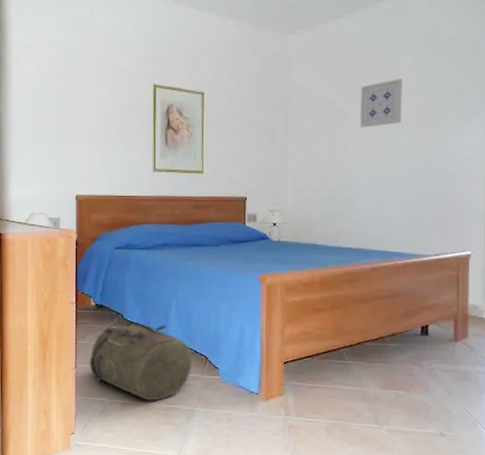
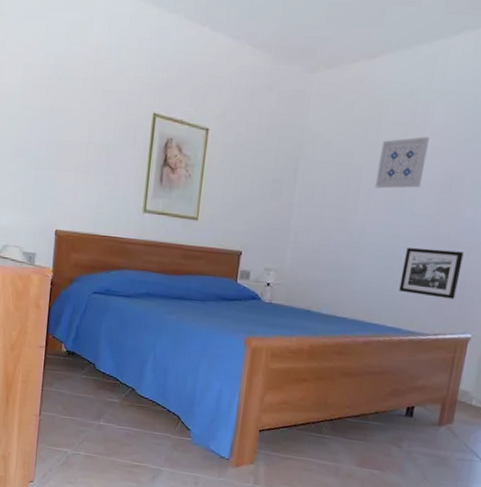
backpack: present [90,322,192,401] -> none [55,373,165,457]
picture frame: none [396,176,451,220] -> present [399,247,464,299]

